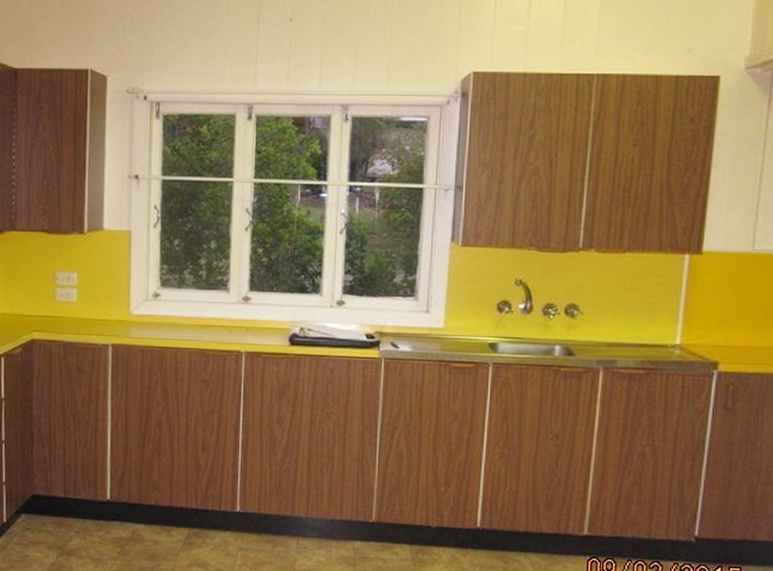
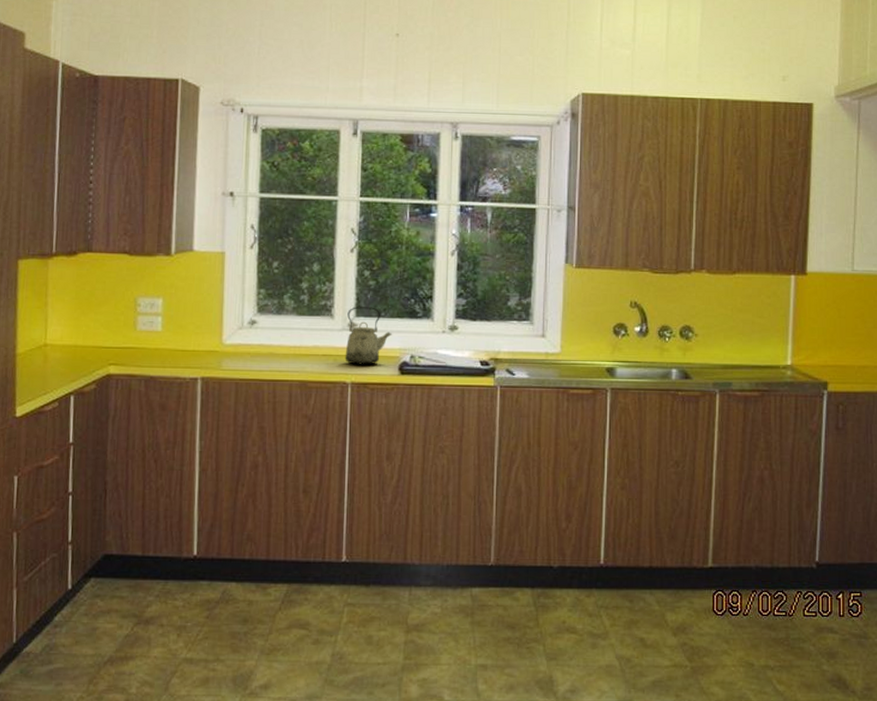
kettle: none [239,282,283,336] -> present [345,307,392,365]

